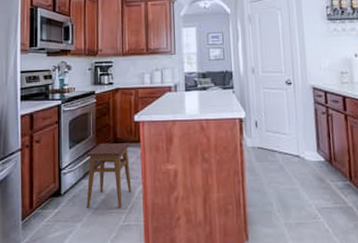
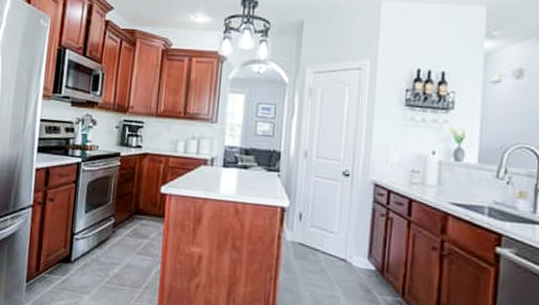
stool: present [86,143,132,208] -> none [97,212,153,287]

